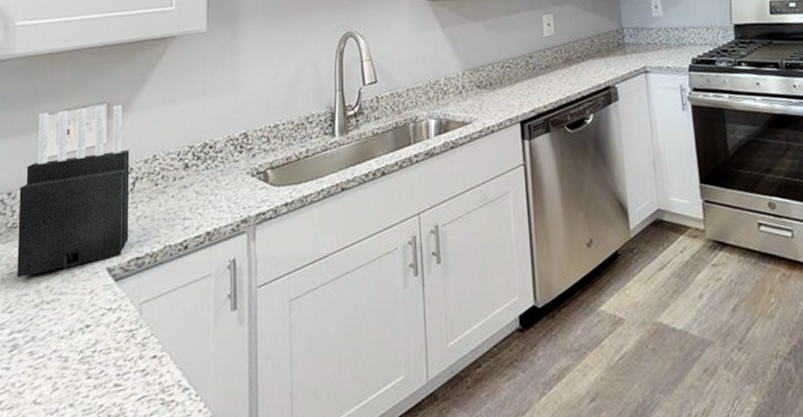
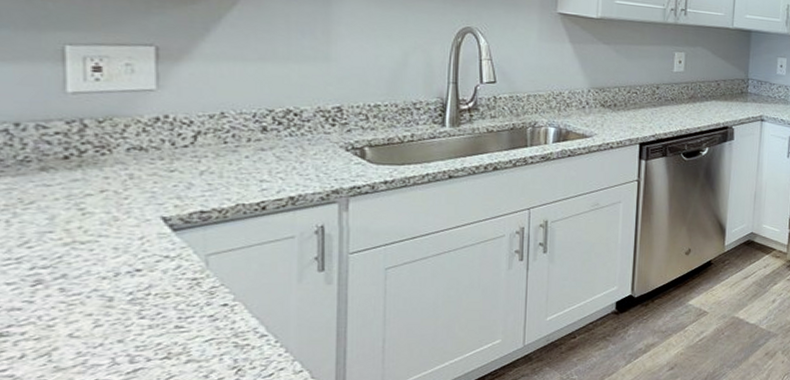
knife block: present [16,104,130,278] -> none [31,41,190,214]

